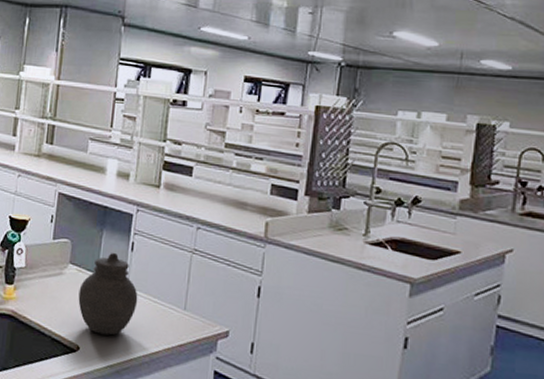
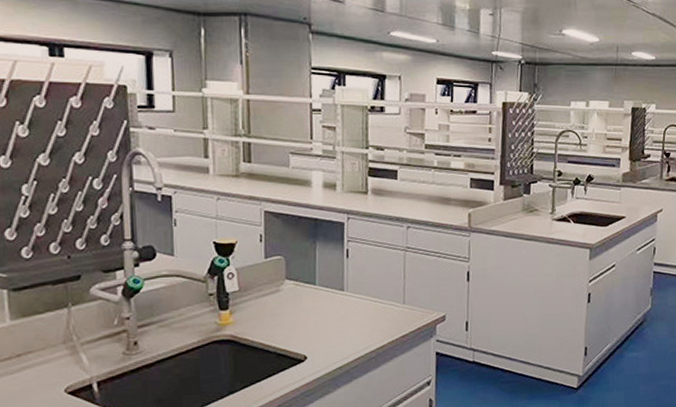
jar: present [78,252,138,336] -> none [299,261,359,341]

